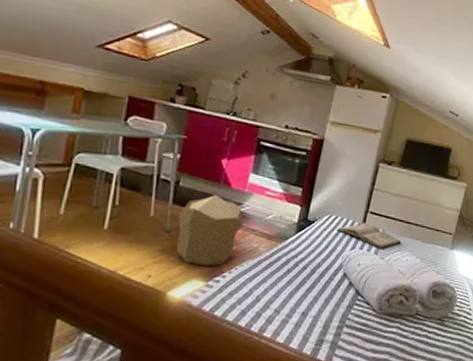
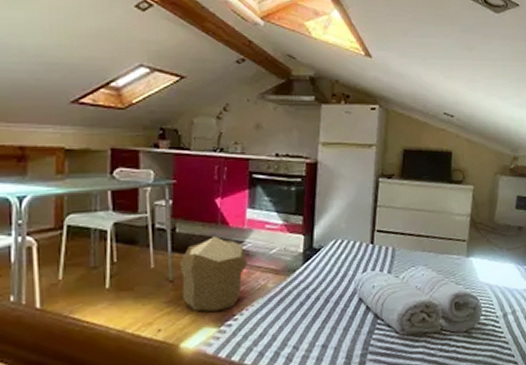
diary: present [336,222,402,249] -> none [344,241,415,268]

